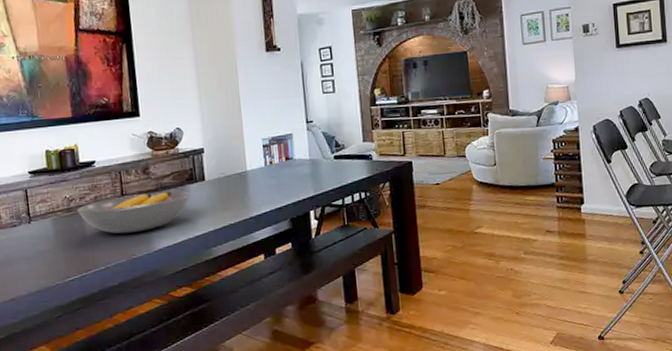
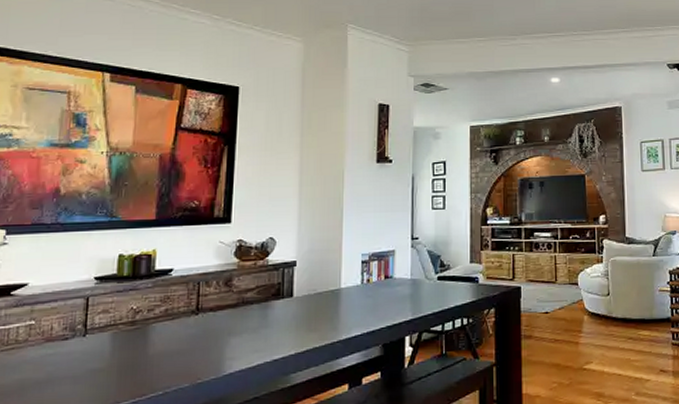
fruit bowl: present [76,190,192,234] -> none [142,306,276,354]

